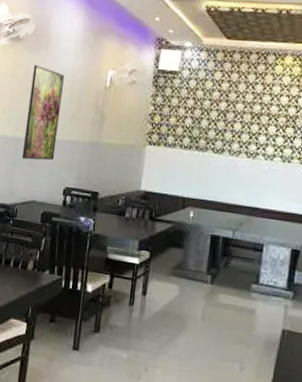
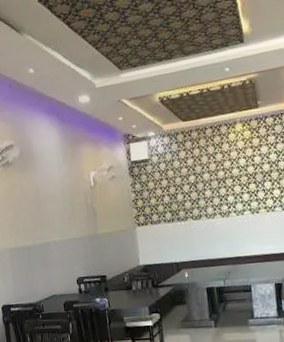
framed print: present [22,64,64,161] -> none [27,181,63,263]

